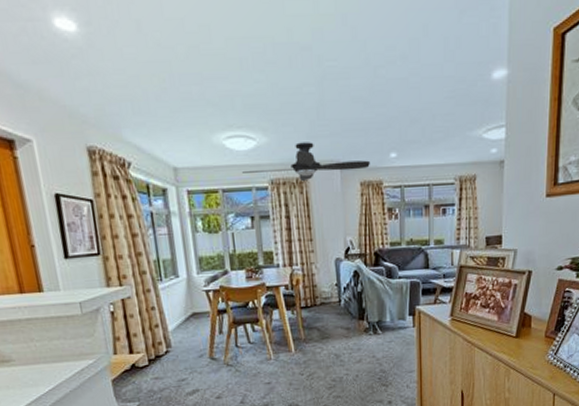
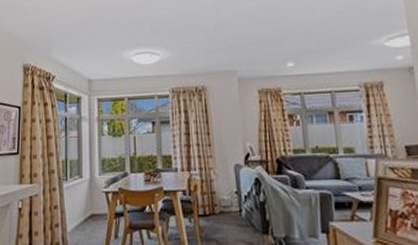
electric fan: present [242,142,370,182] -> none [146,55,267,90]

